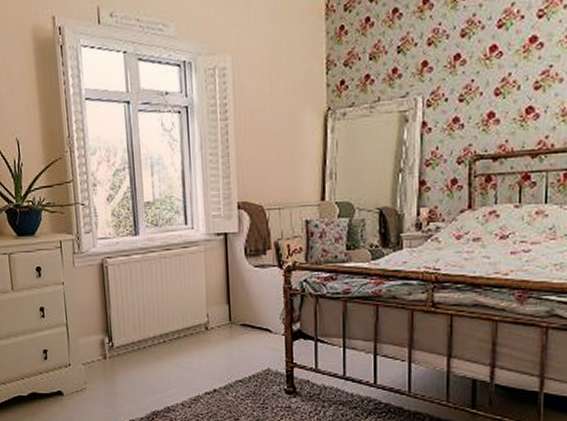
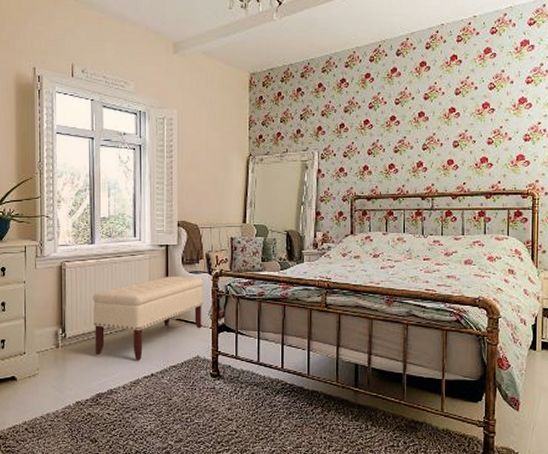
bench: none [141,271,273,374] -> present [93,276,204,361]

